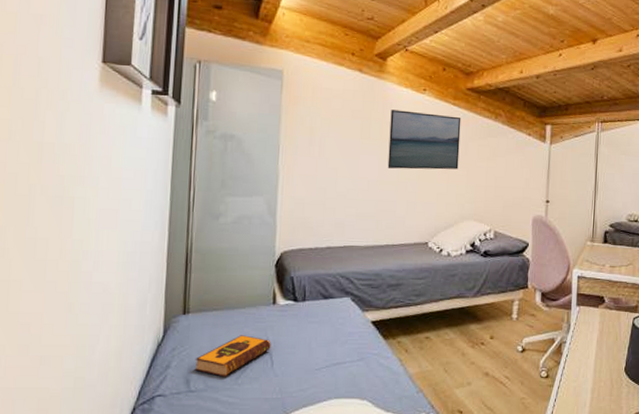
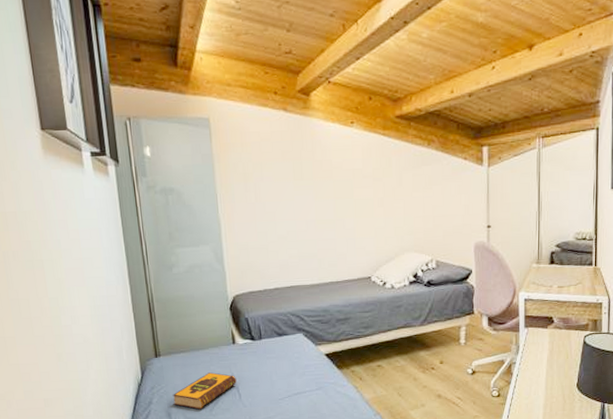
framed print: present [387,109,461,170] -> none [320,146,394,207]

